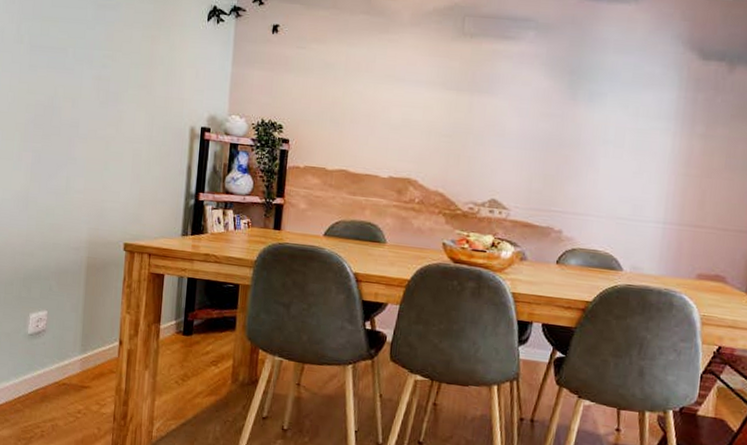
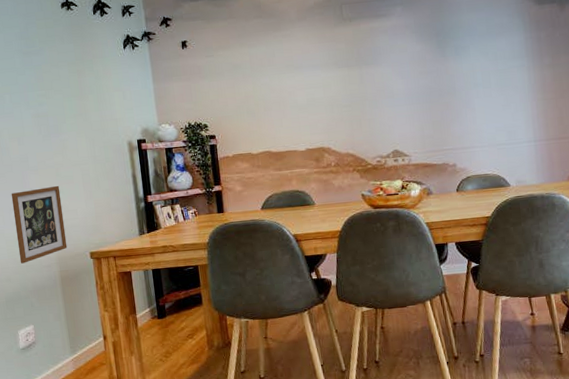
picture frame: none [47,159,106,240] -> present [11,185,68,264]

